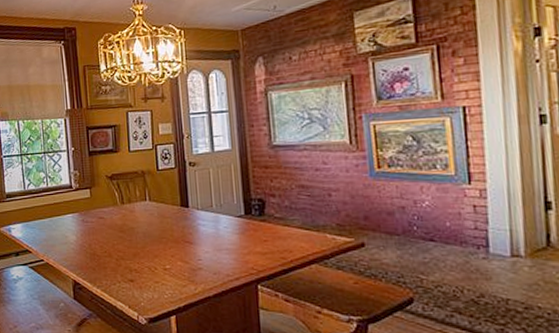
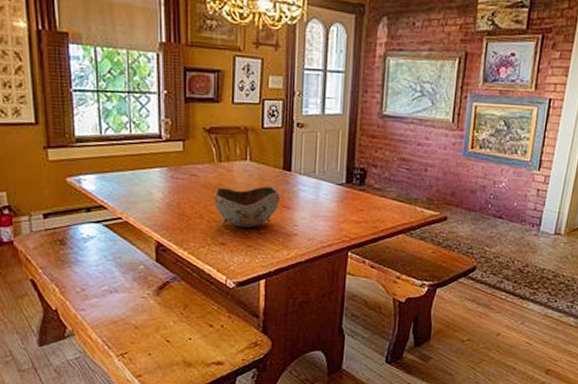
bowl: none [121,222,182,264] -> present [215,185,281,228]

